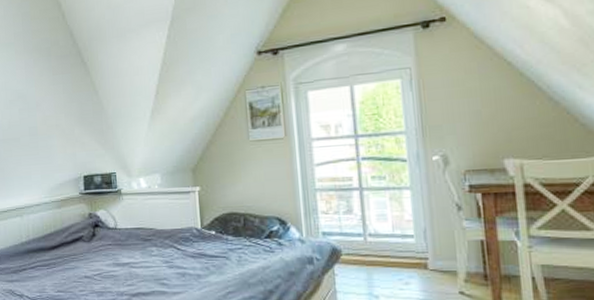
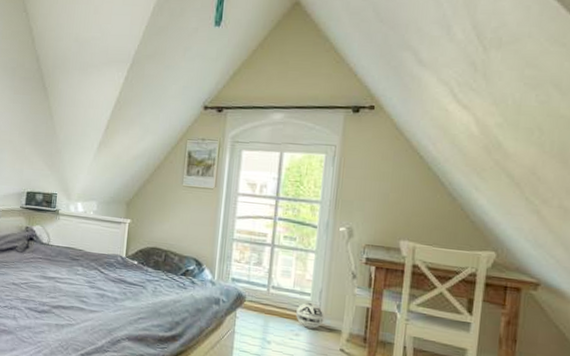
ball: none [401,245,434,274] -> present [296,302,324,329]

